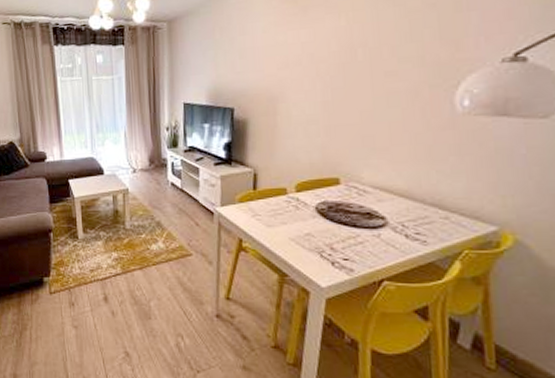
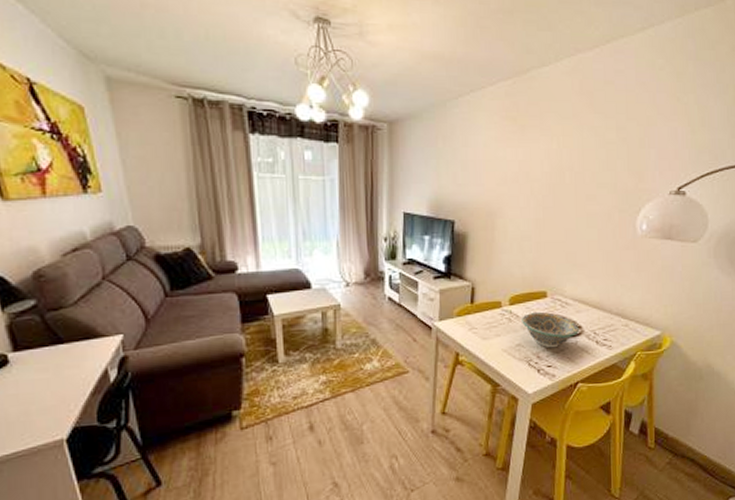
bowl: none [311,200,382,240] -> present [522,312,579,348]

